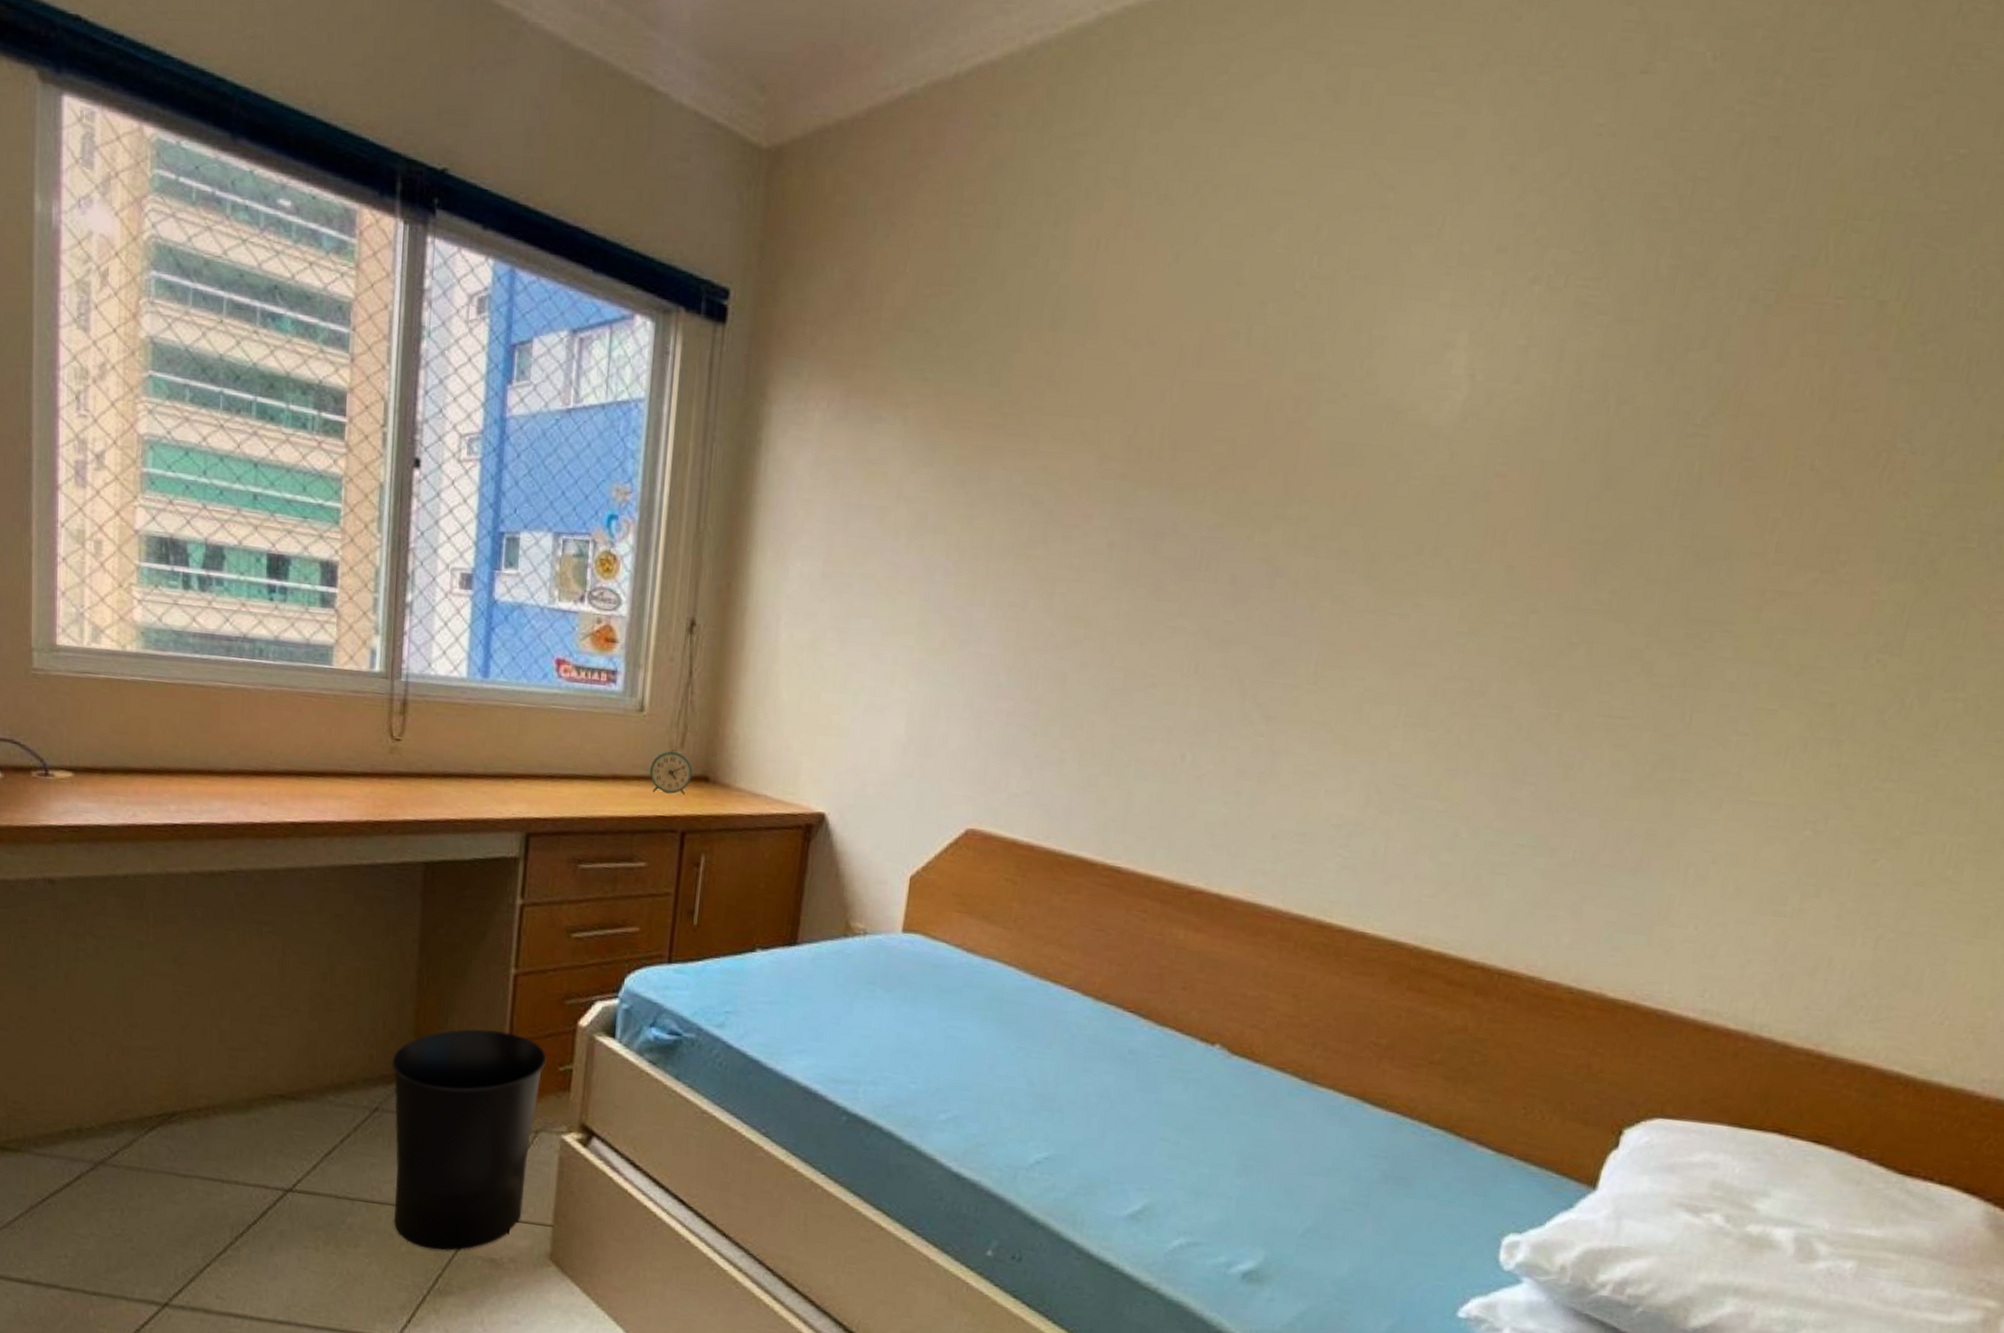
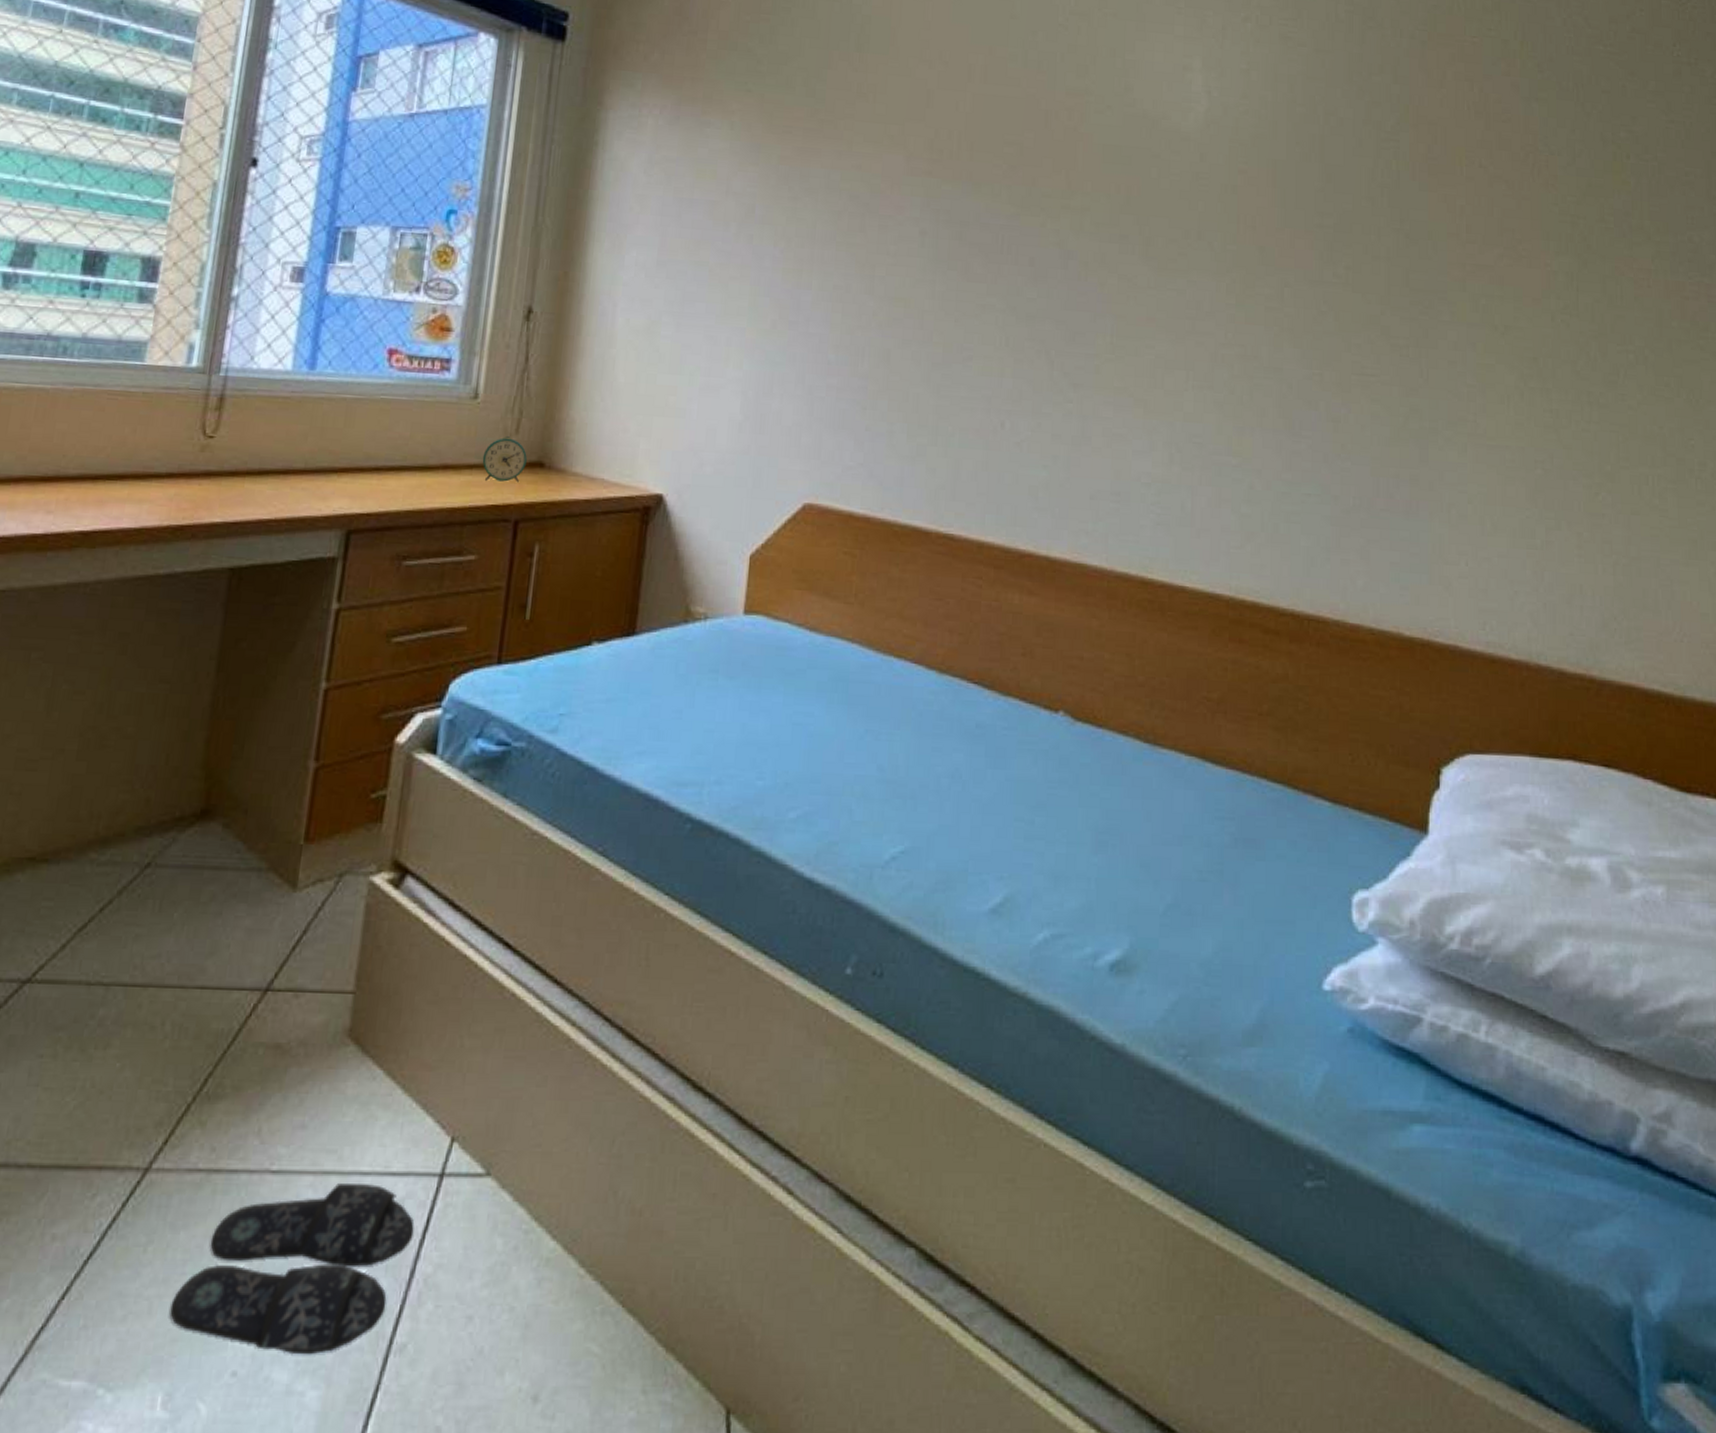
waste bin: present [392,1028,547,1251] -> none [156,755,357,1040]

